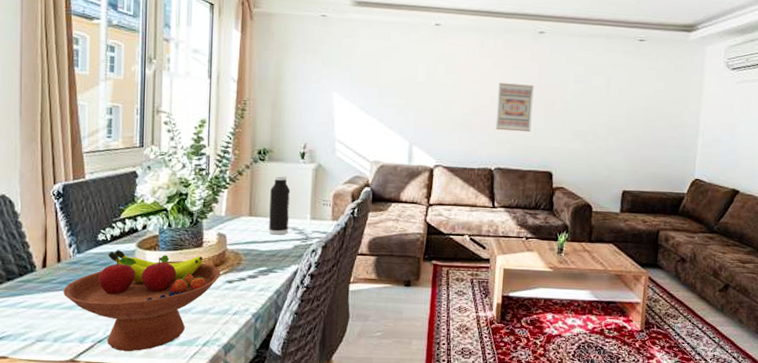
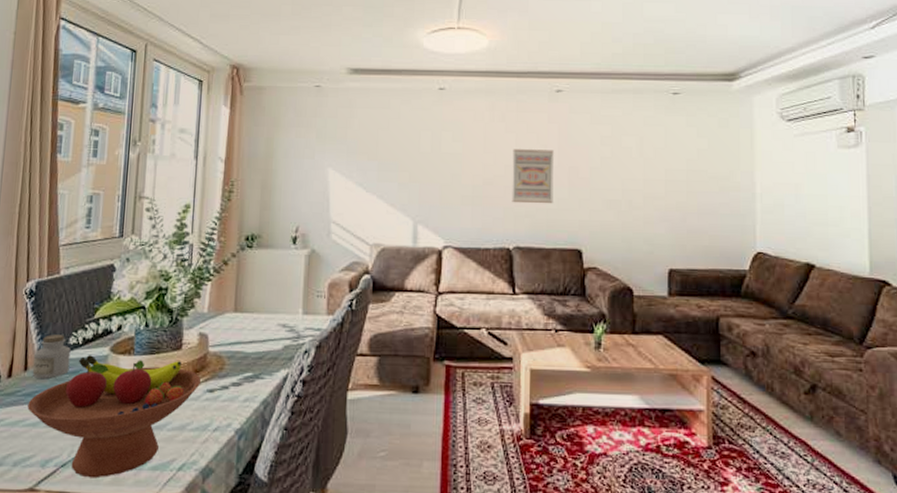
jar: none [65,231,100,270] -> present [32,335,71,380]
water bottle: present [269,175,291,235] -> none [255,263,281,334]

